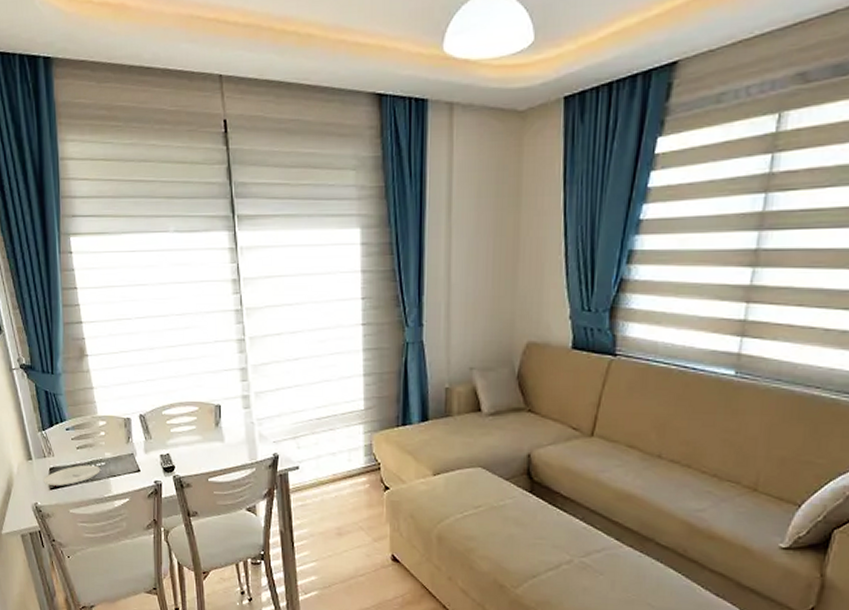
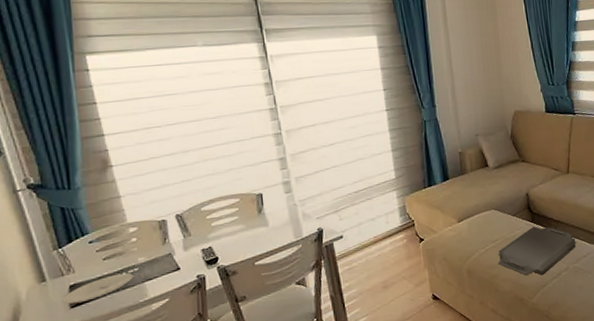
serving tray: none [477,499,589,564] -> present [497,226,576,276]

